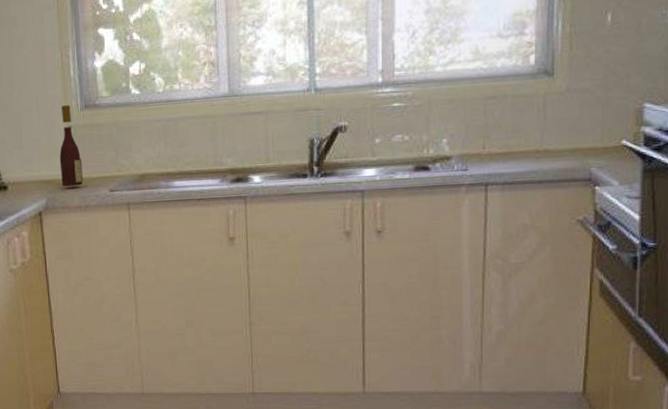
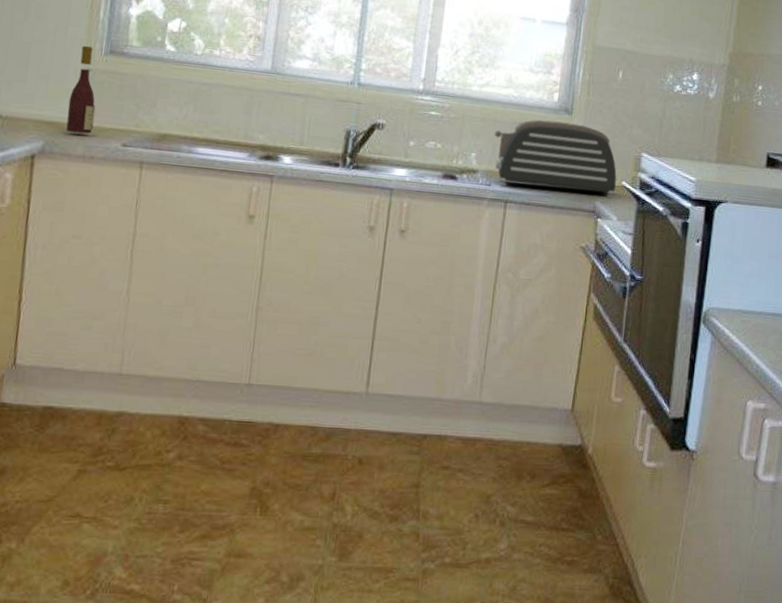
toaster: none [465,85,614,168] -> present [494,119,617,199]

